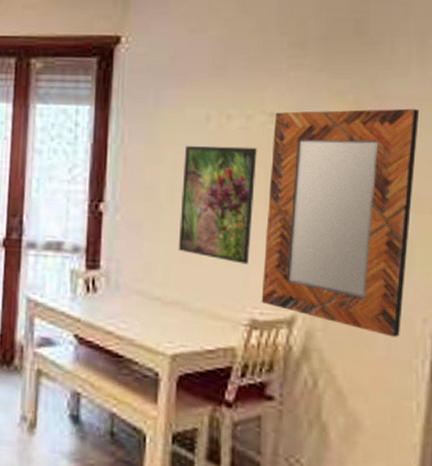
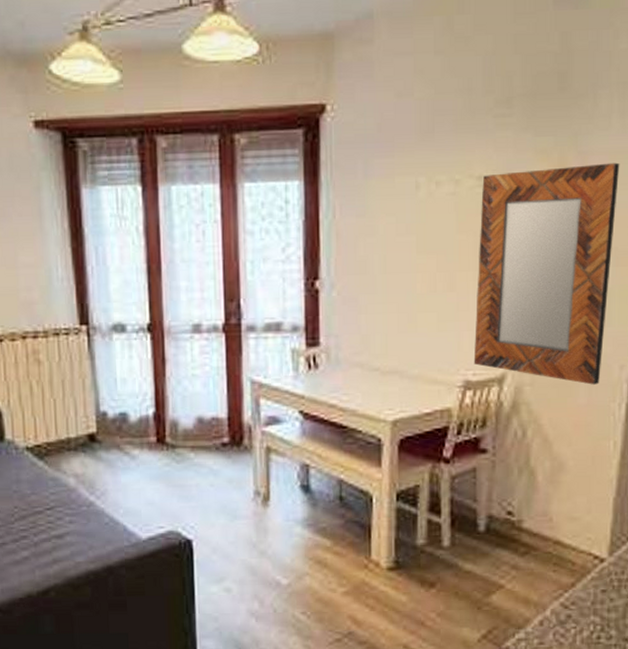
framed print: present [178,146,257,265] -> none [393,213,466,329]

